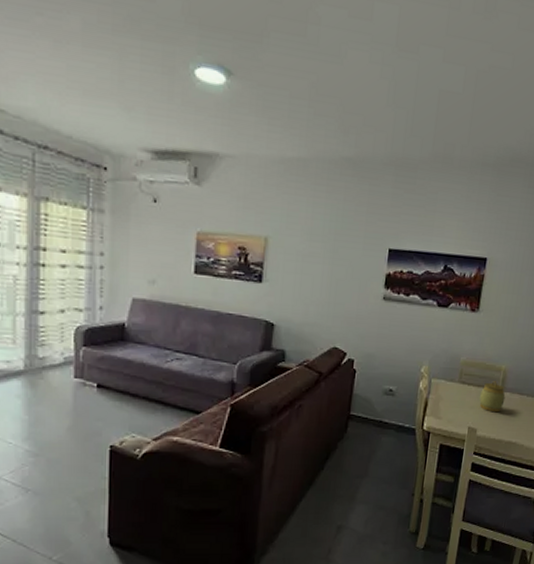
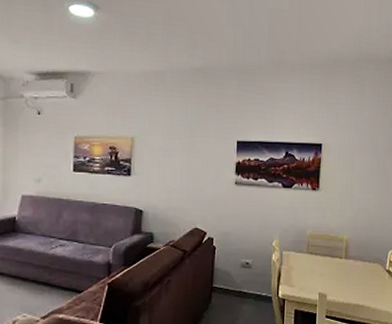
jar: present [479,381,506,413] -> none [327,250,350,279]

